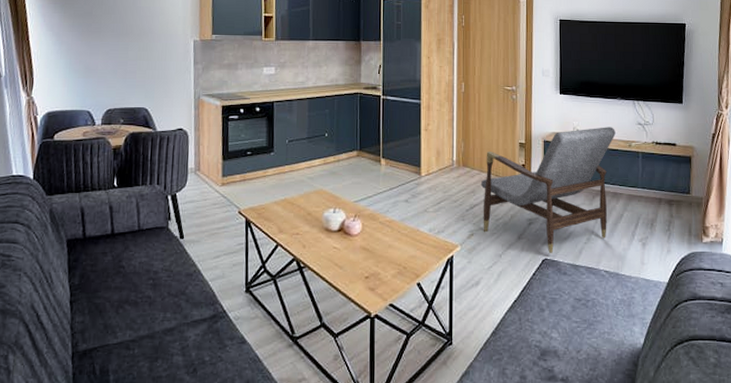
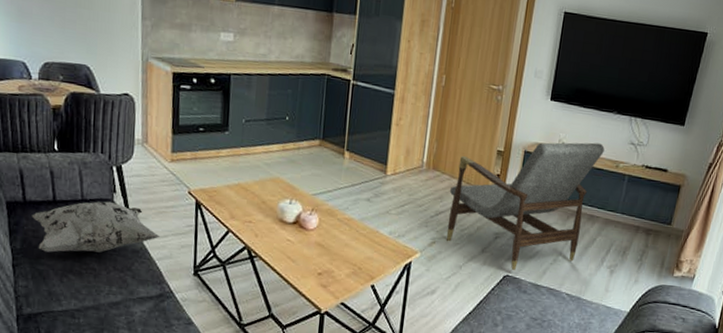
decorative pillow: none [90,229,213,285] -> present [31,201,161,253]

